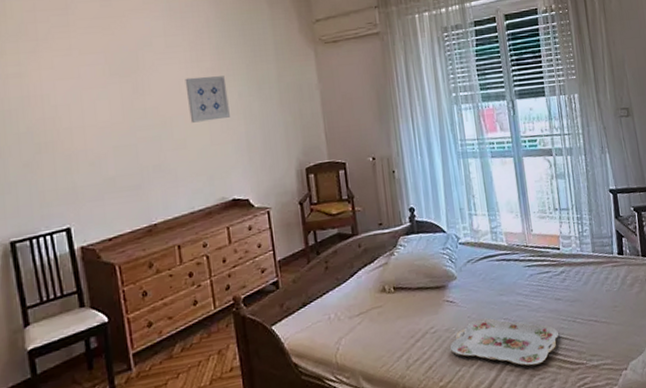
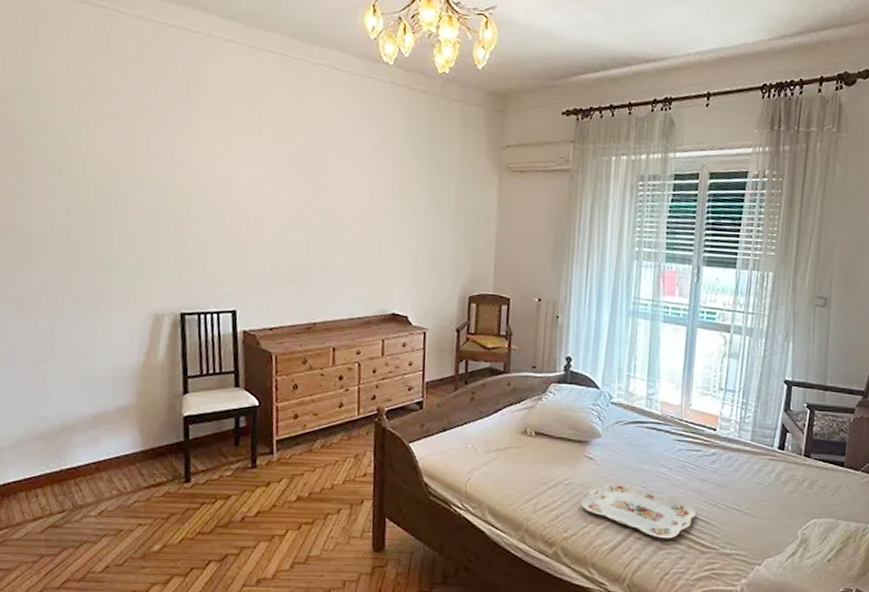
wall art: present [185,76,230,123] -> none [363,184,405,232]

